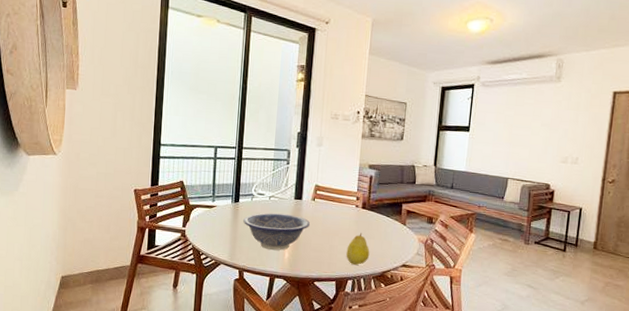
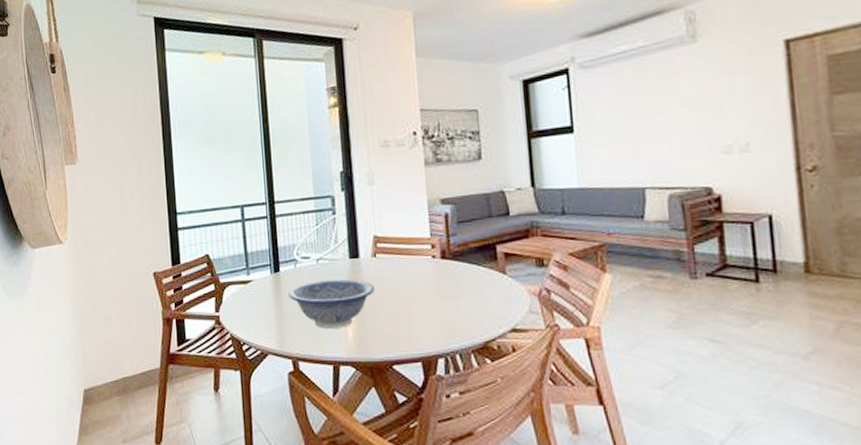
fruit: present [346,233,370,265] -> none [429,292,463,336]

